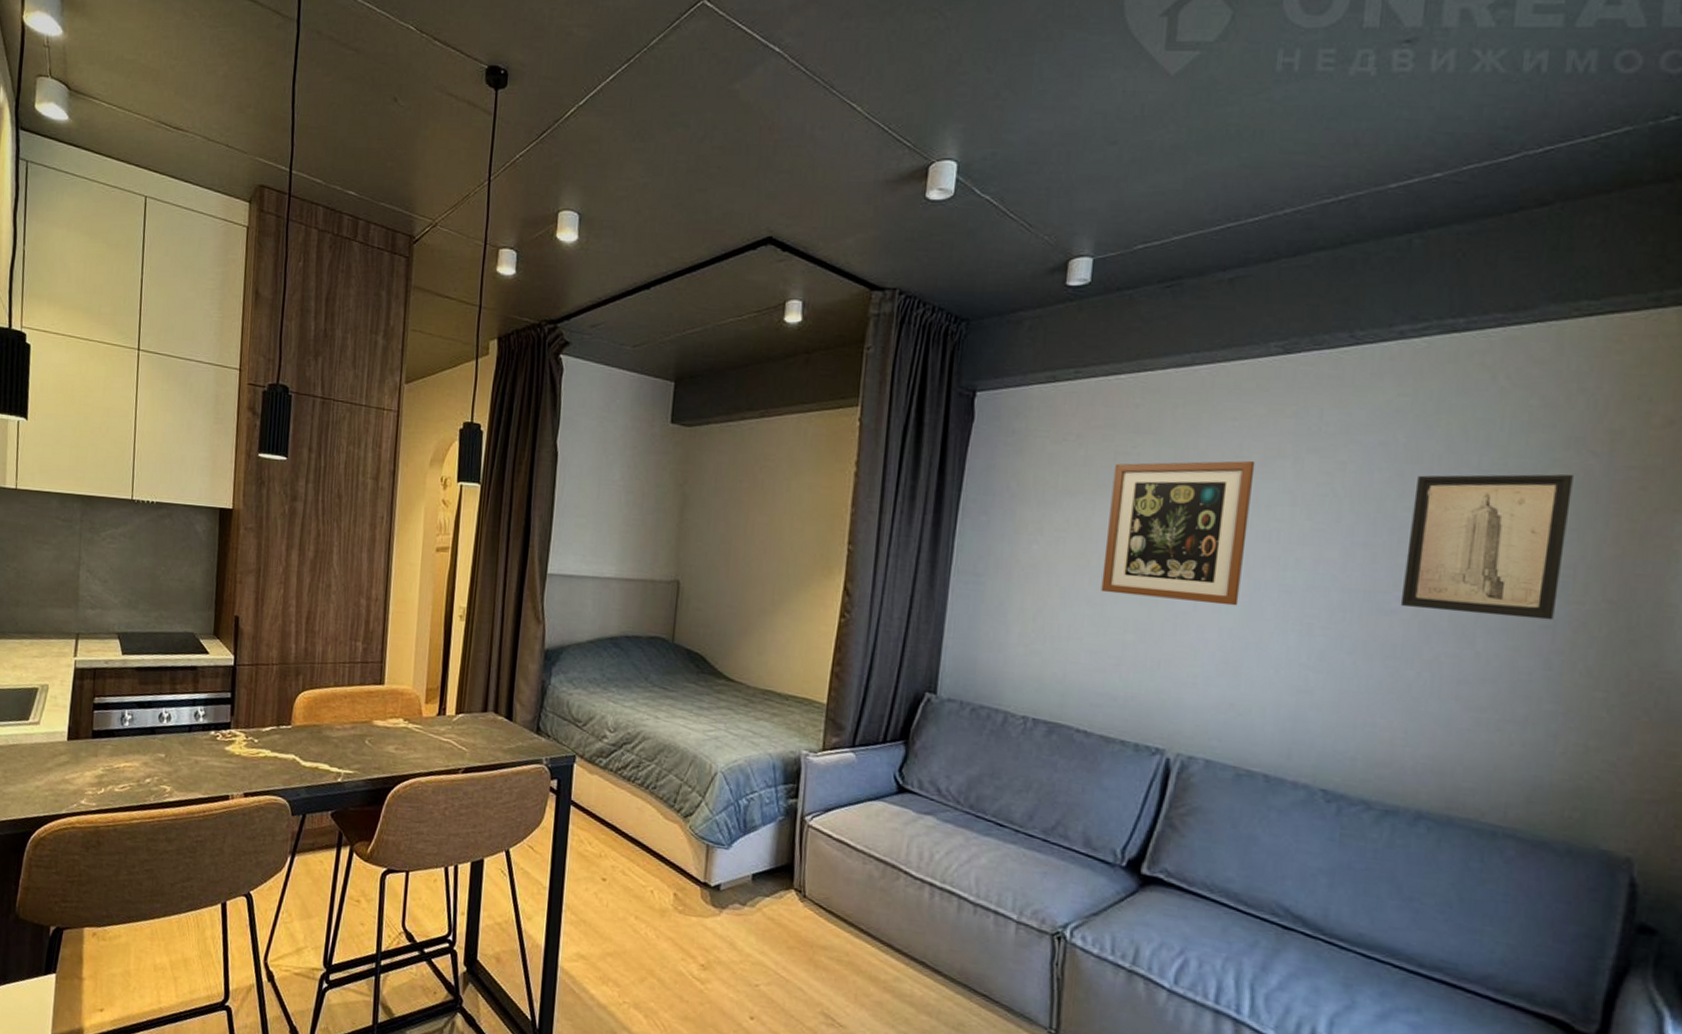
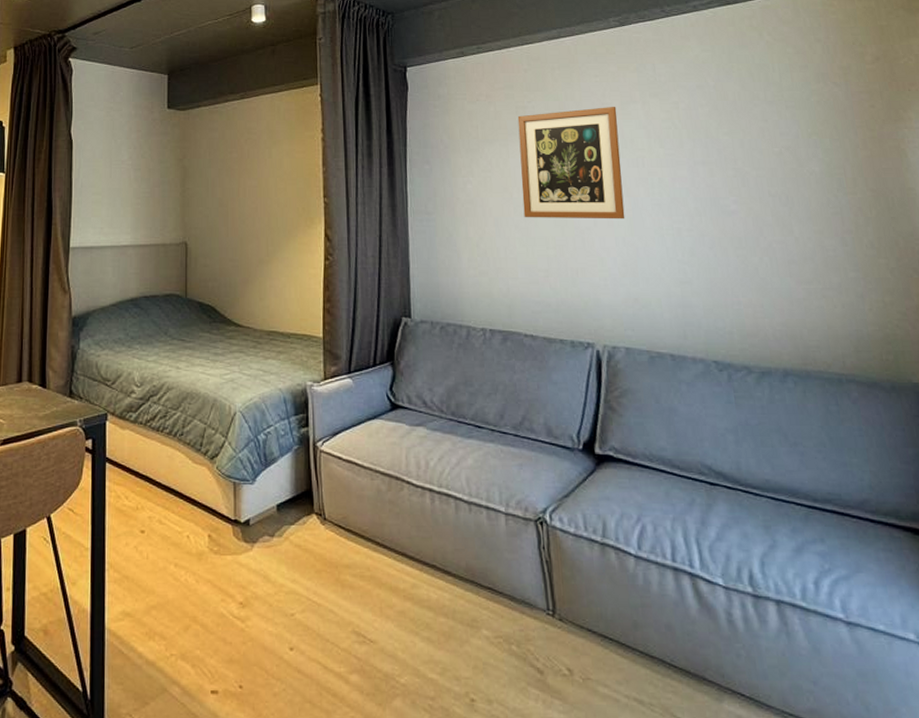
wall art: present [1400,474,1574,621] -> none [728,99,840,208]

